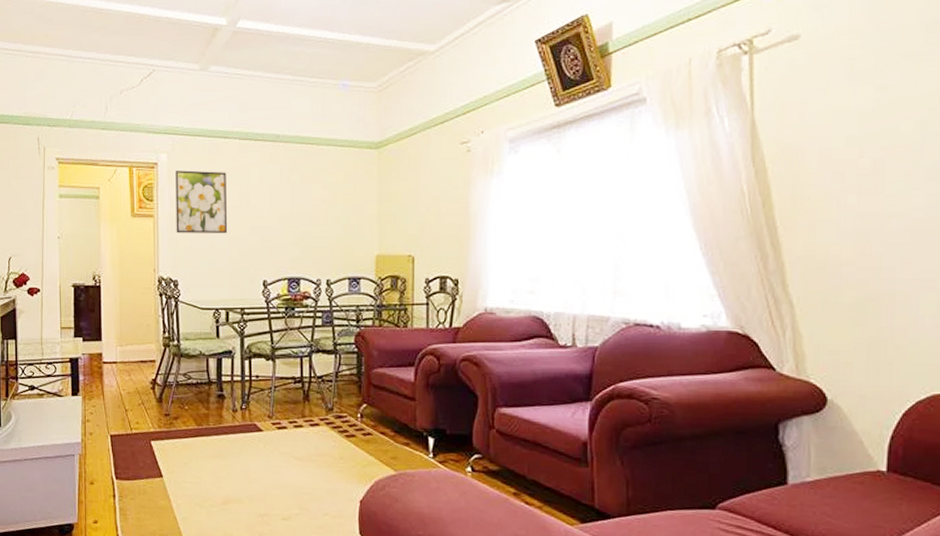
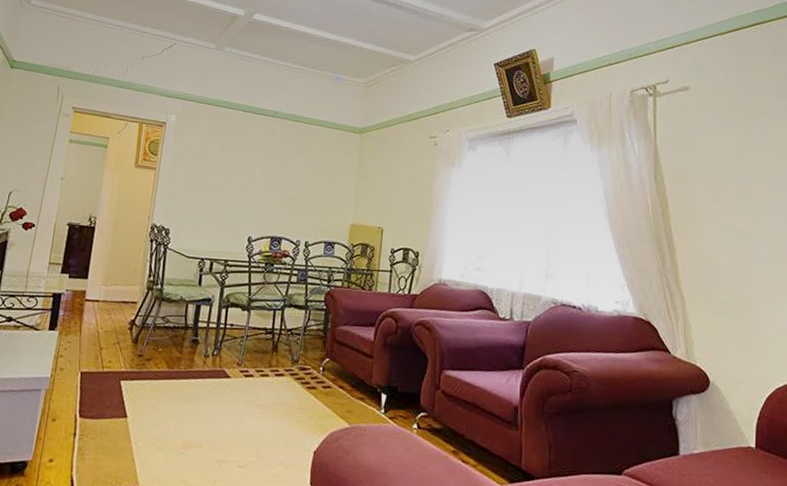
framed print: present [175,170,228,234] -> none [174,131,227,192]

